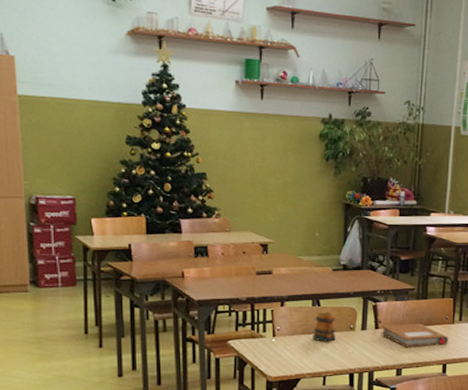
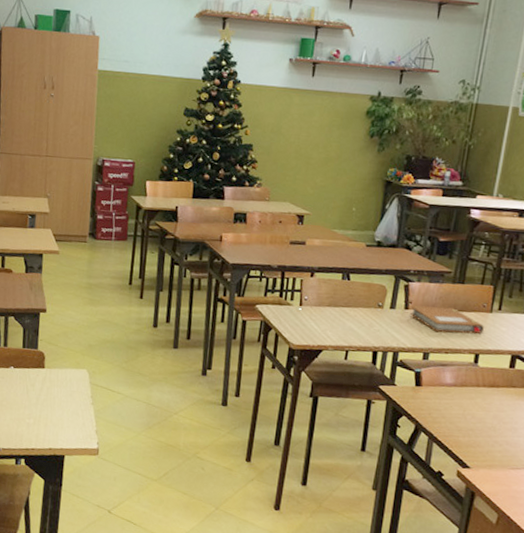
mug: present [312,311,337,342] -> none [339,285,365,317]

